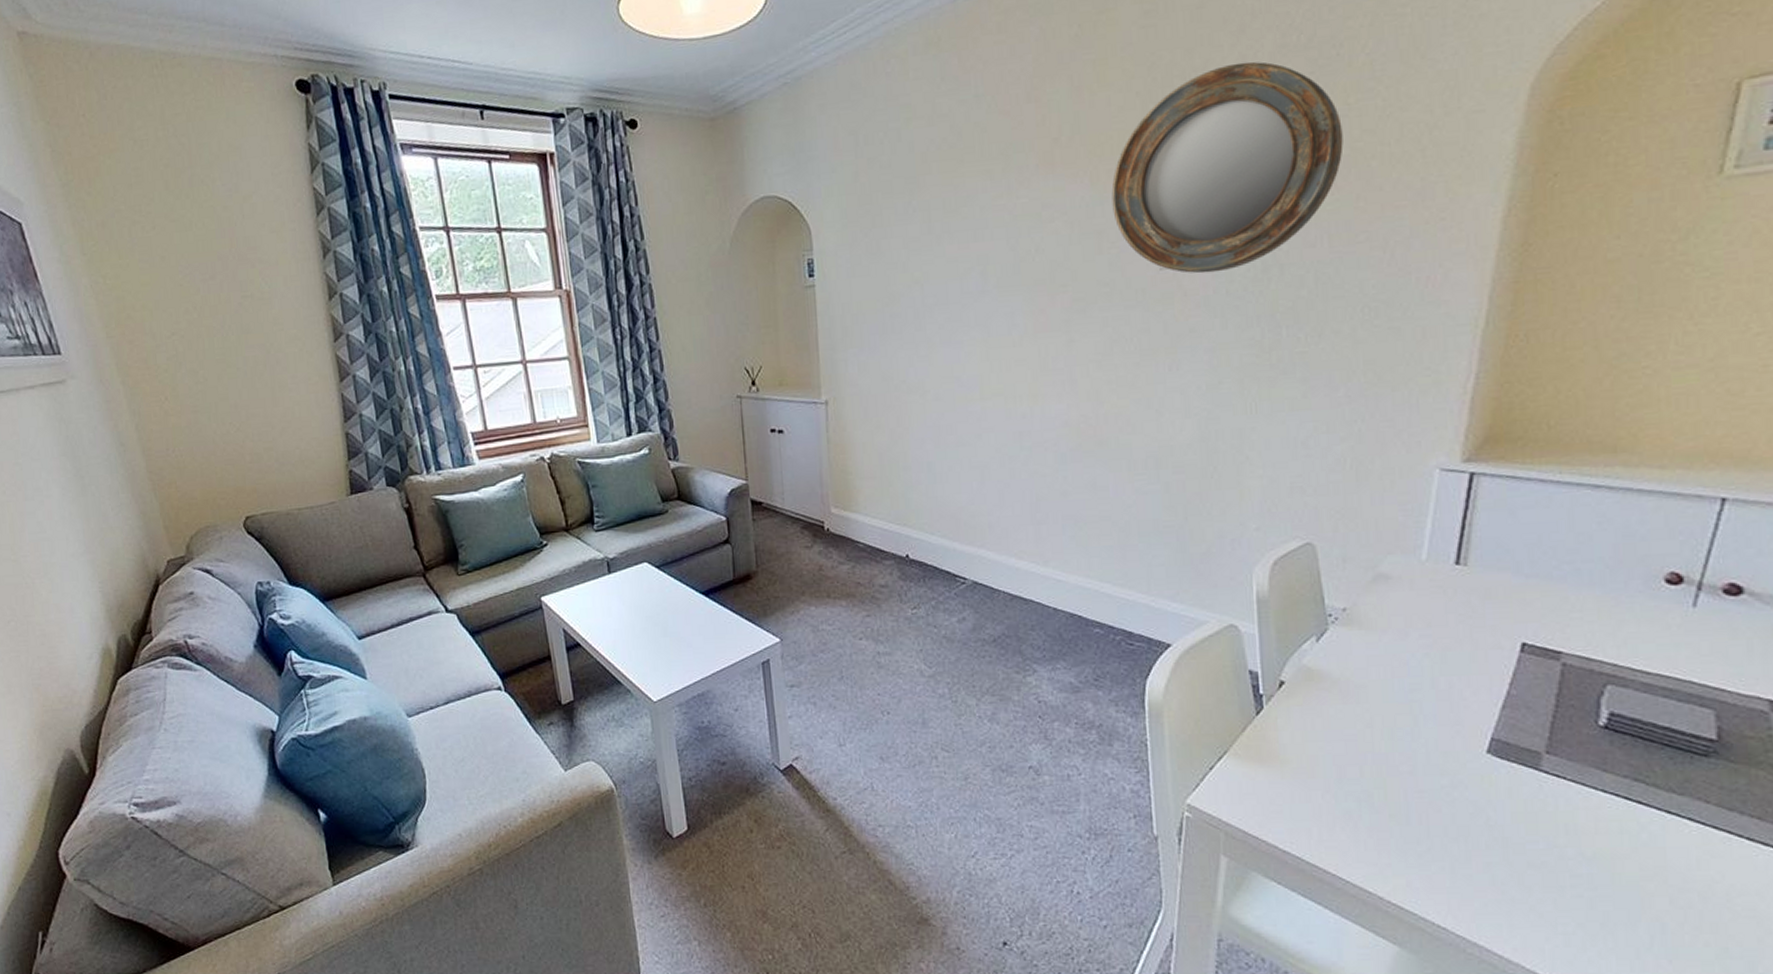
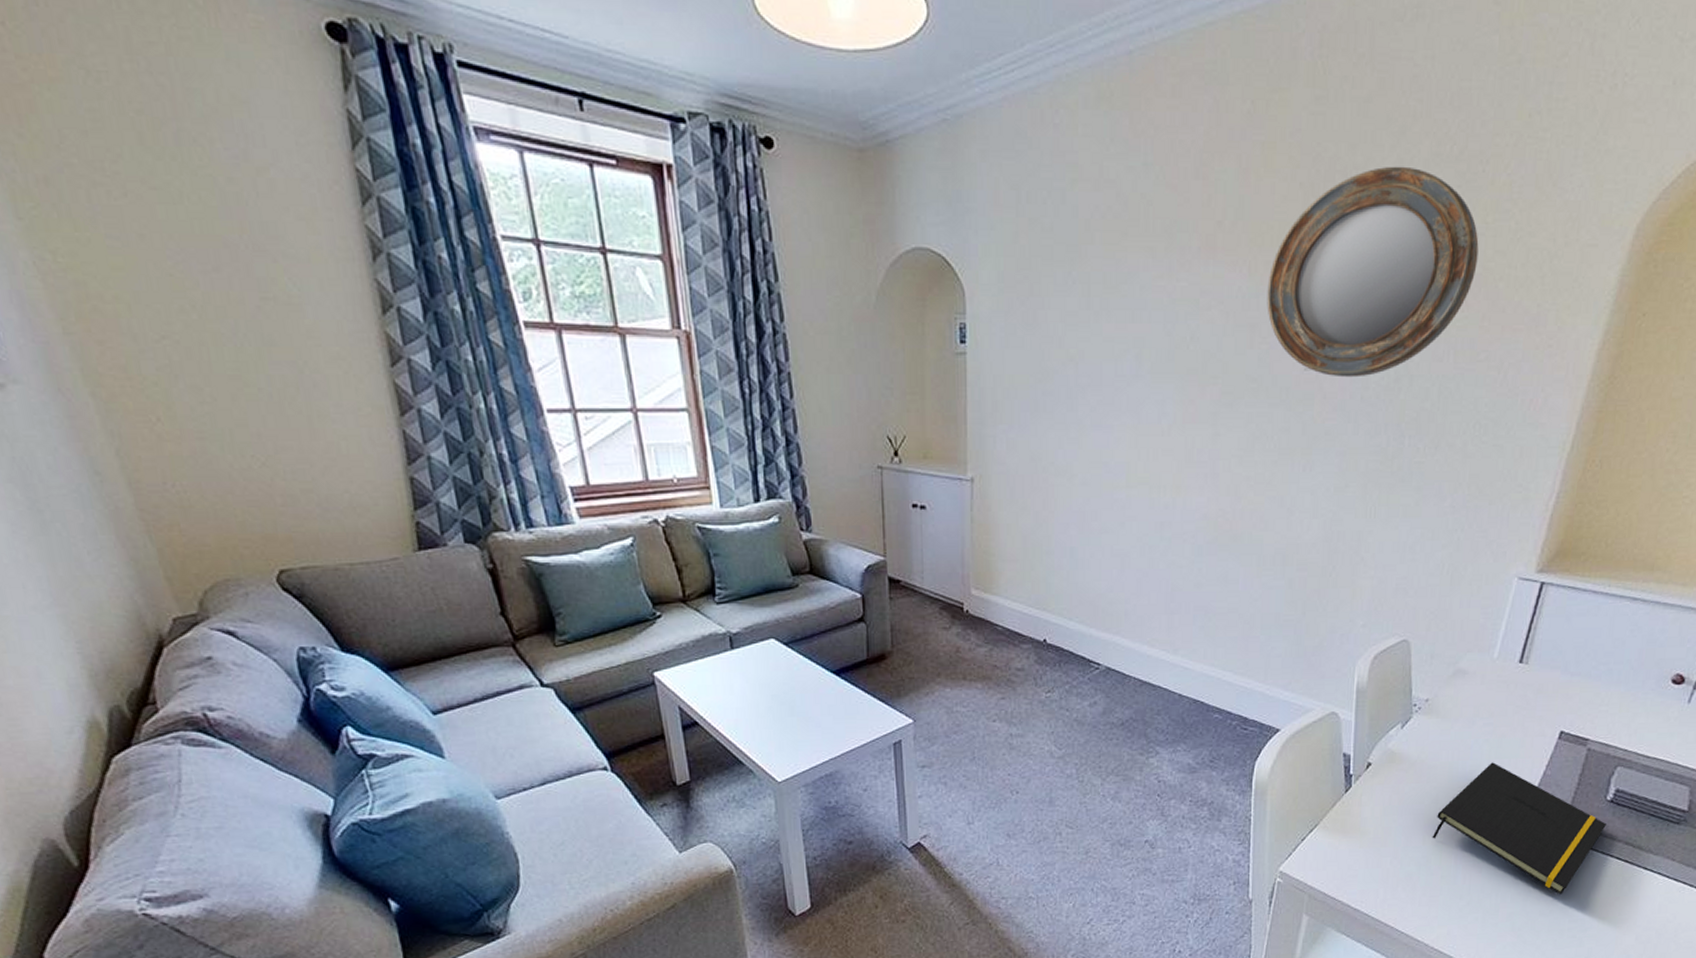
notepad: none [1371,680,1603,842] -> present [1432,762,1606,895]

